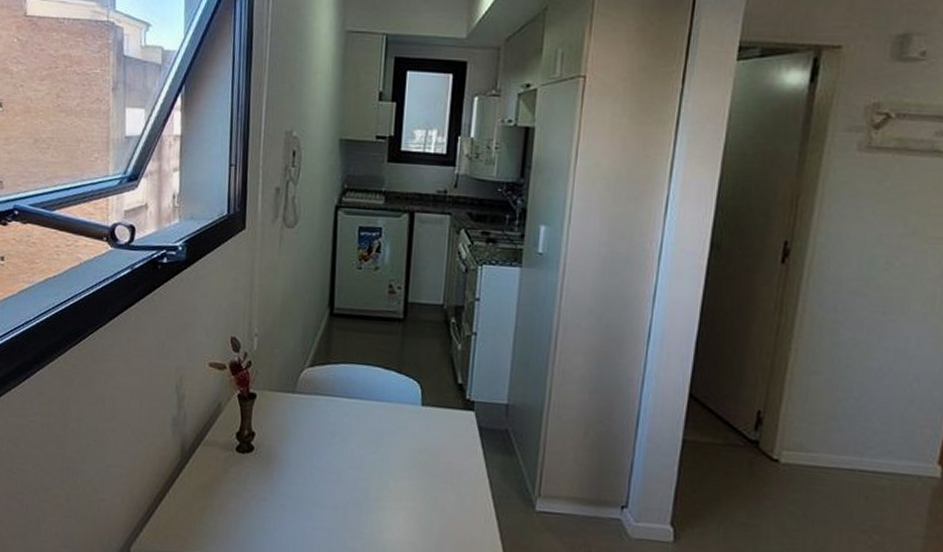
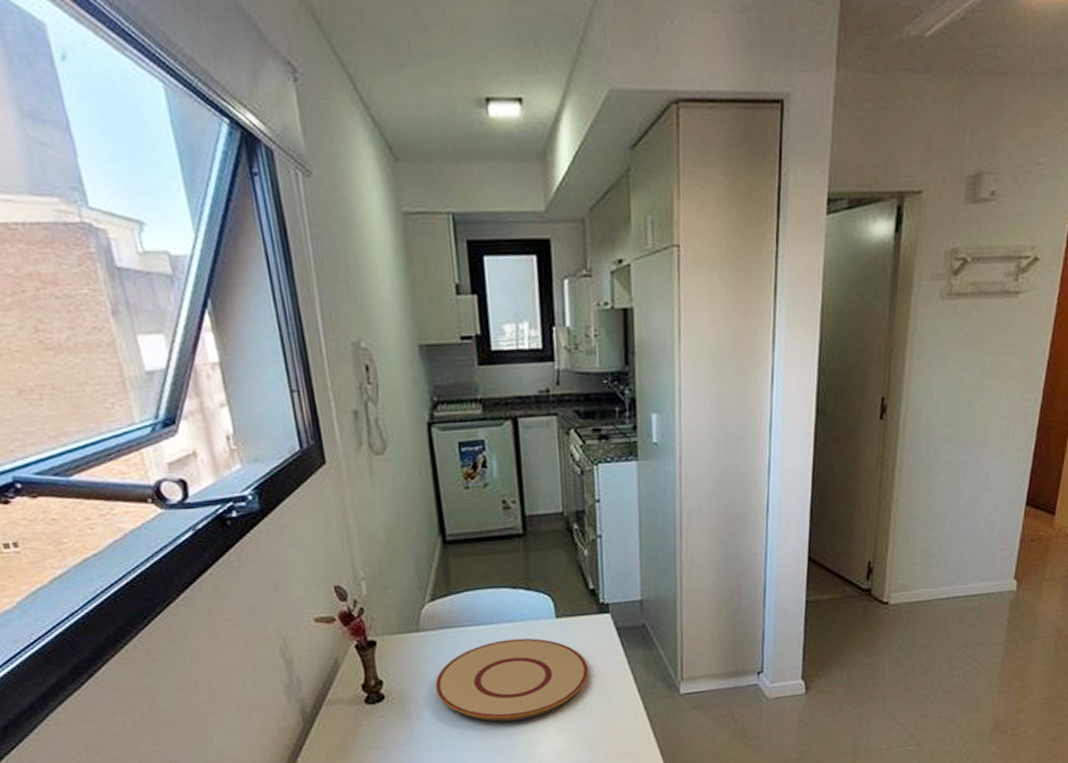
plate: none [299,416,446,501] -> present [435,638,589,722]

